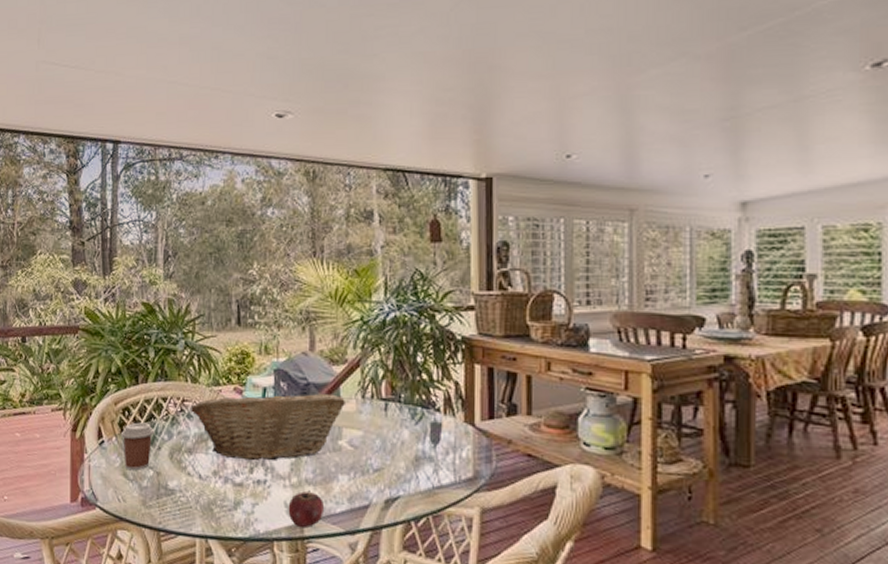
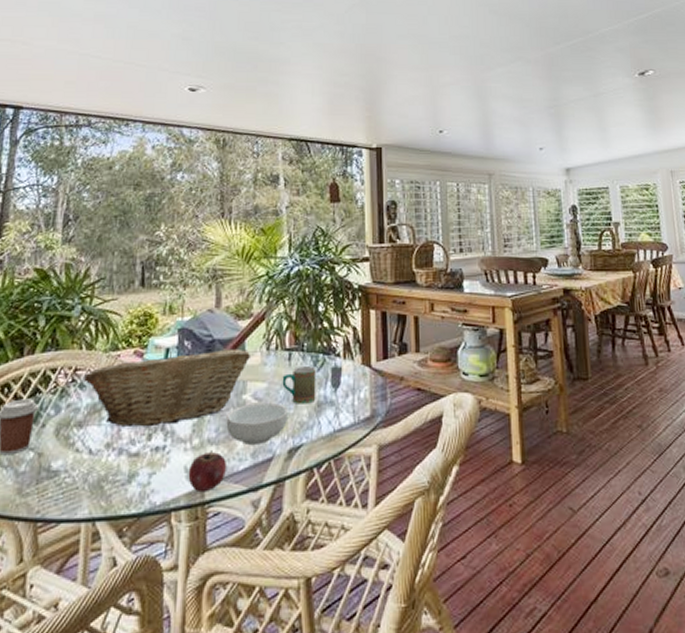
cereal bowl: none [323,450,384,492] -> present [226,403,287,446]
mug: none [378,418,414,457] -> present [282,366,317,404]

